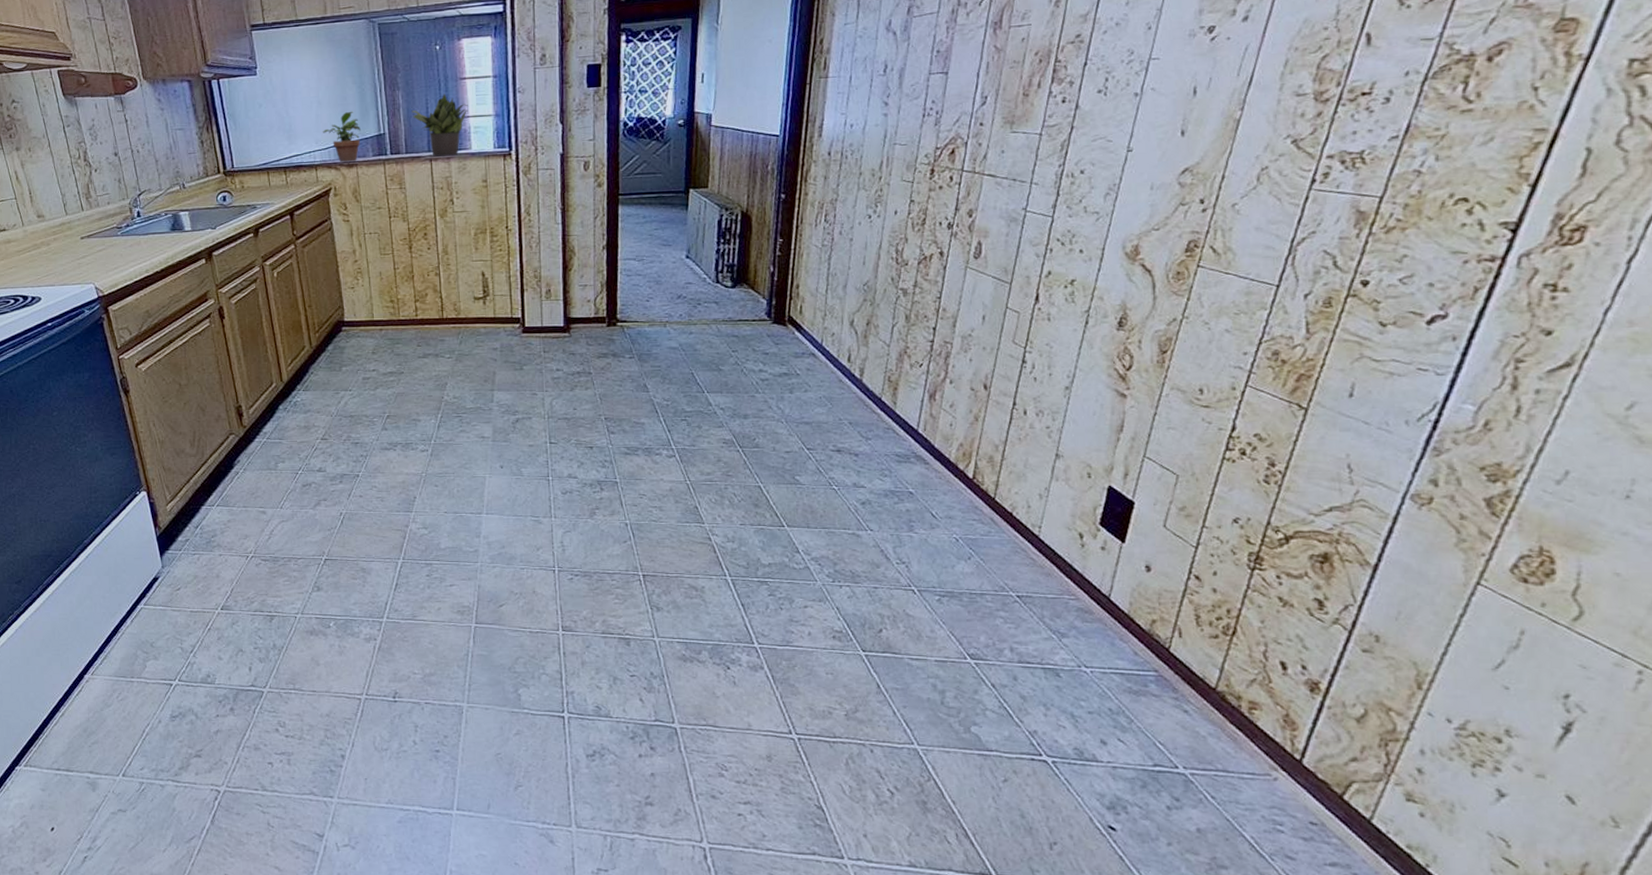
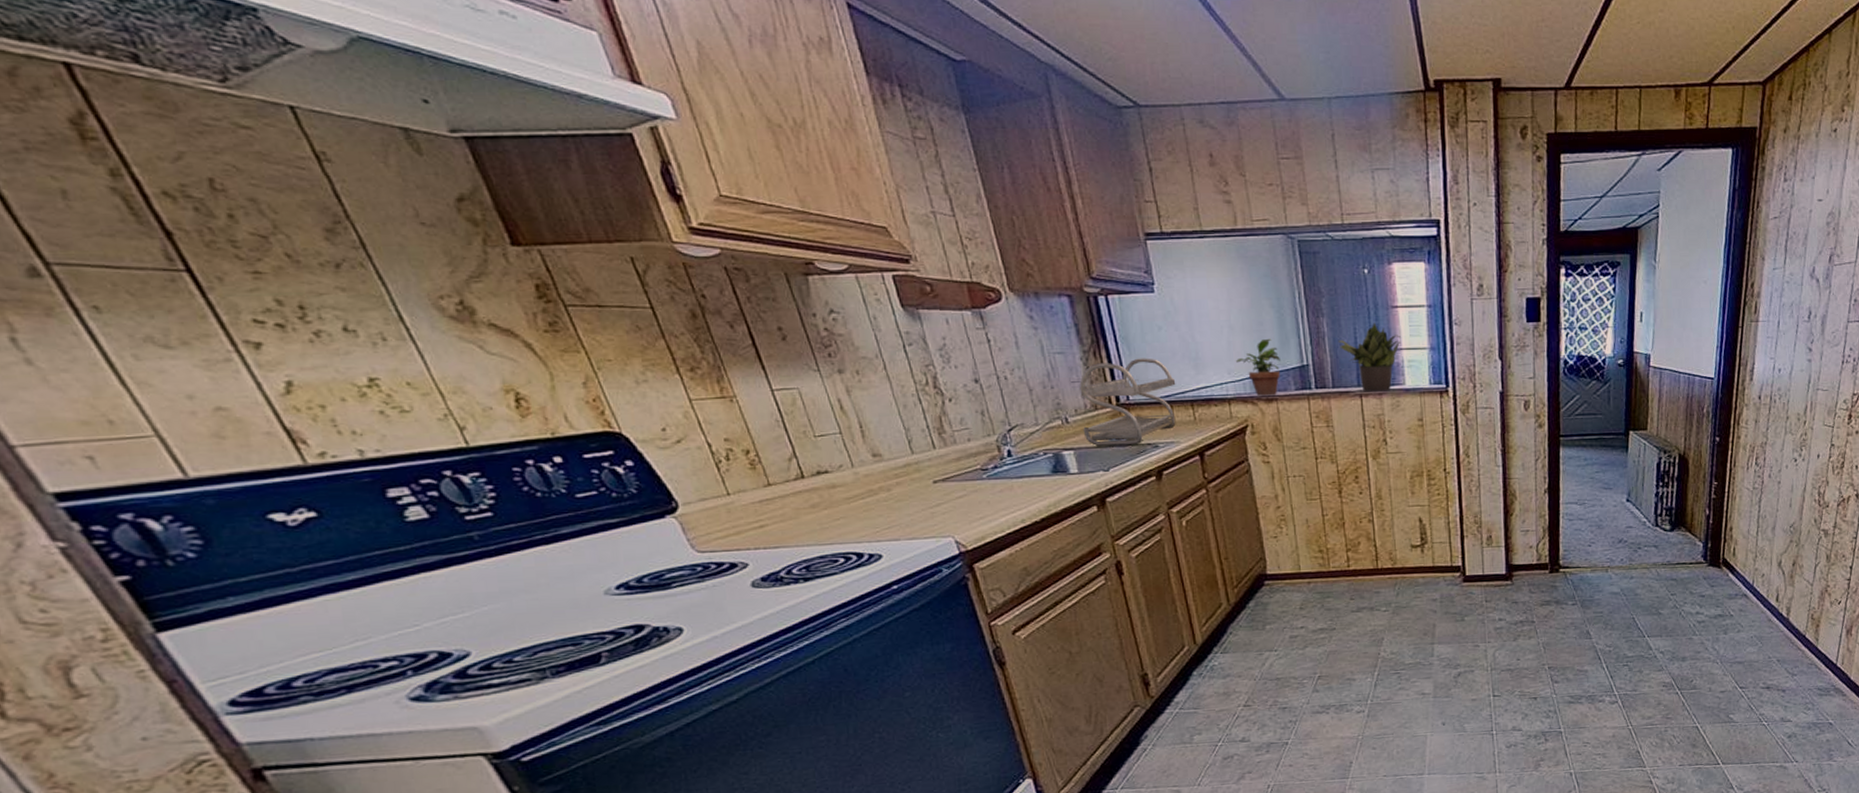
dish rack: none [195,131,272,208] -> present [1079,358,1176,447]

